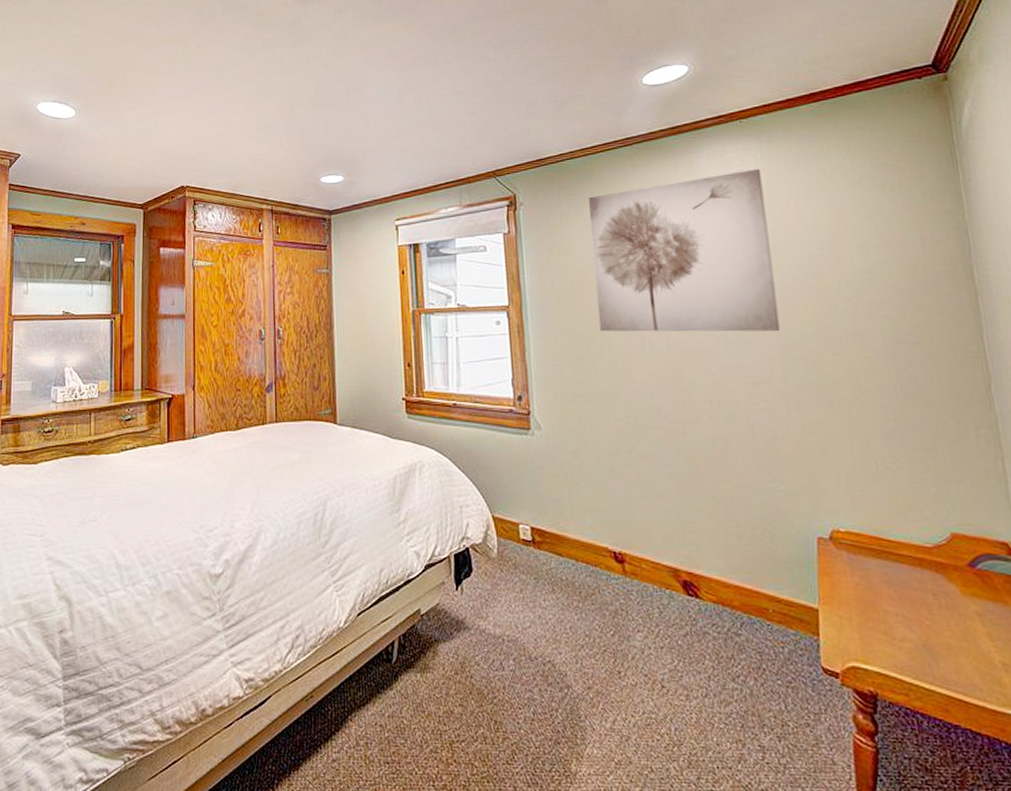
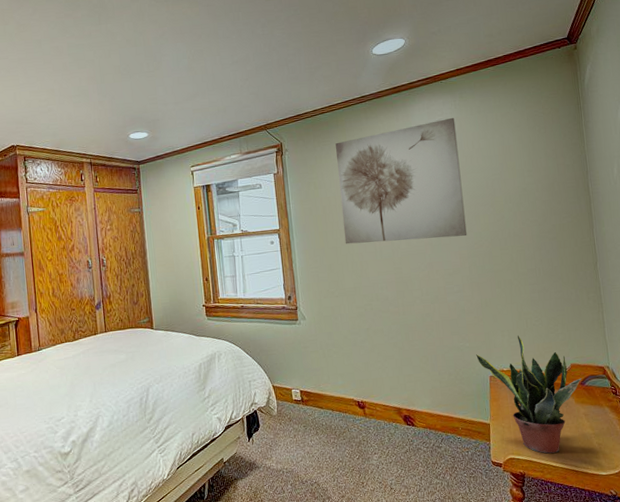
potted plant: none [795,481,970,668] -> present [476,335,582,454]

